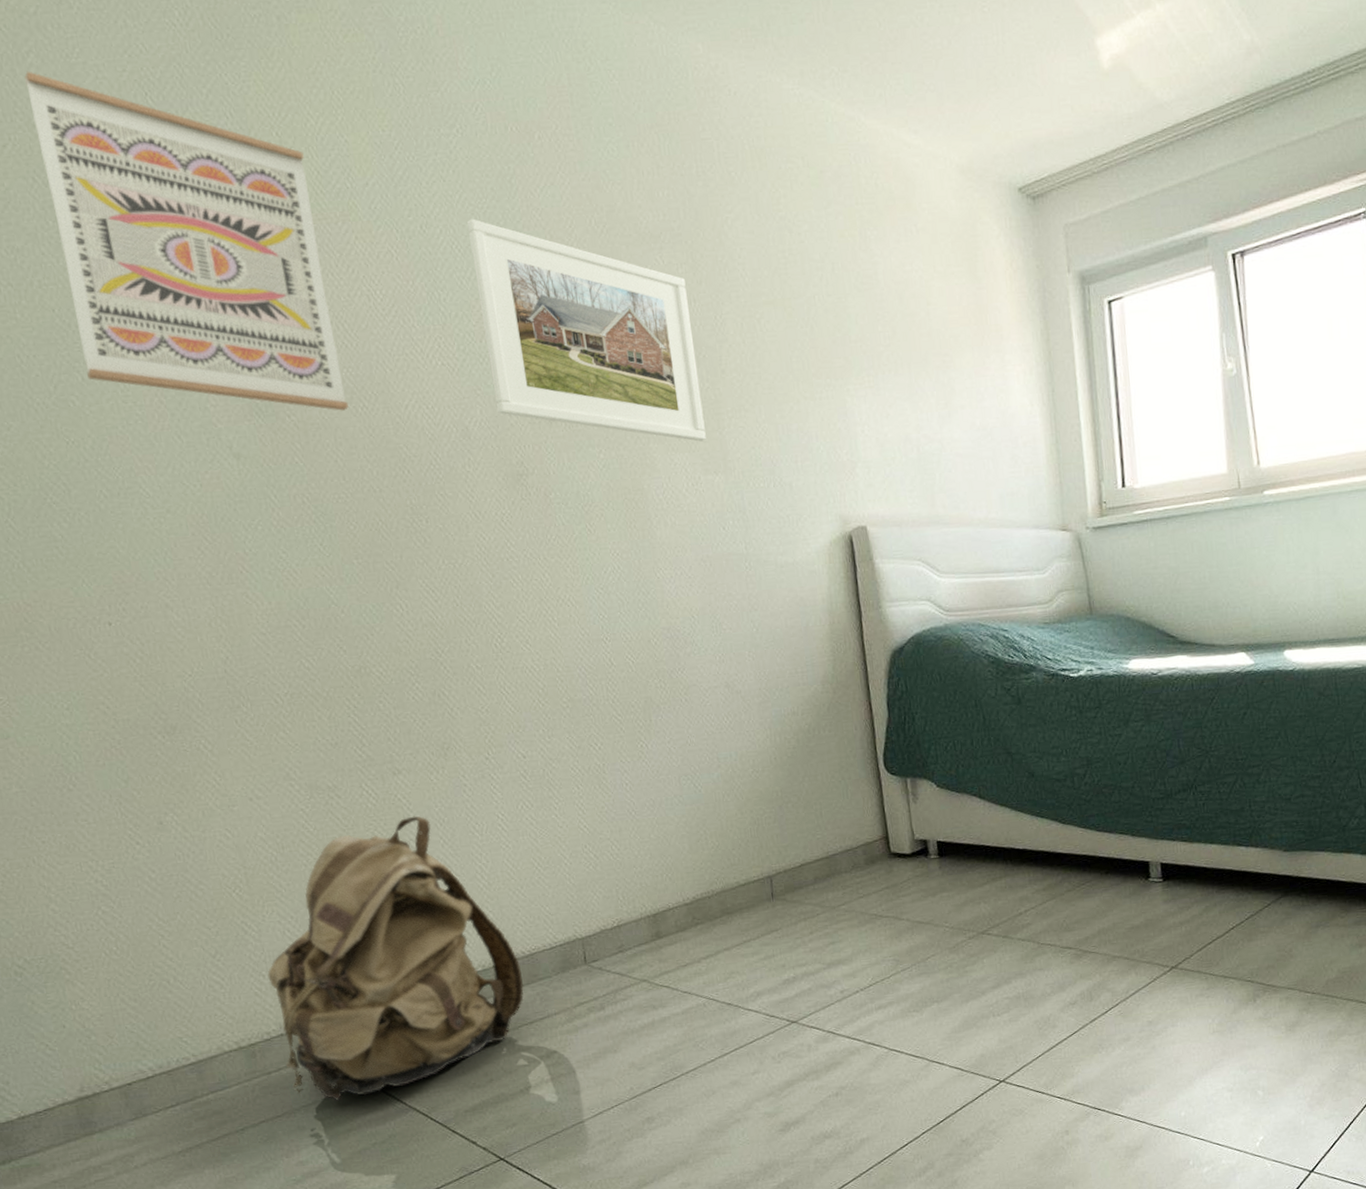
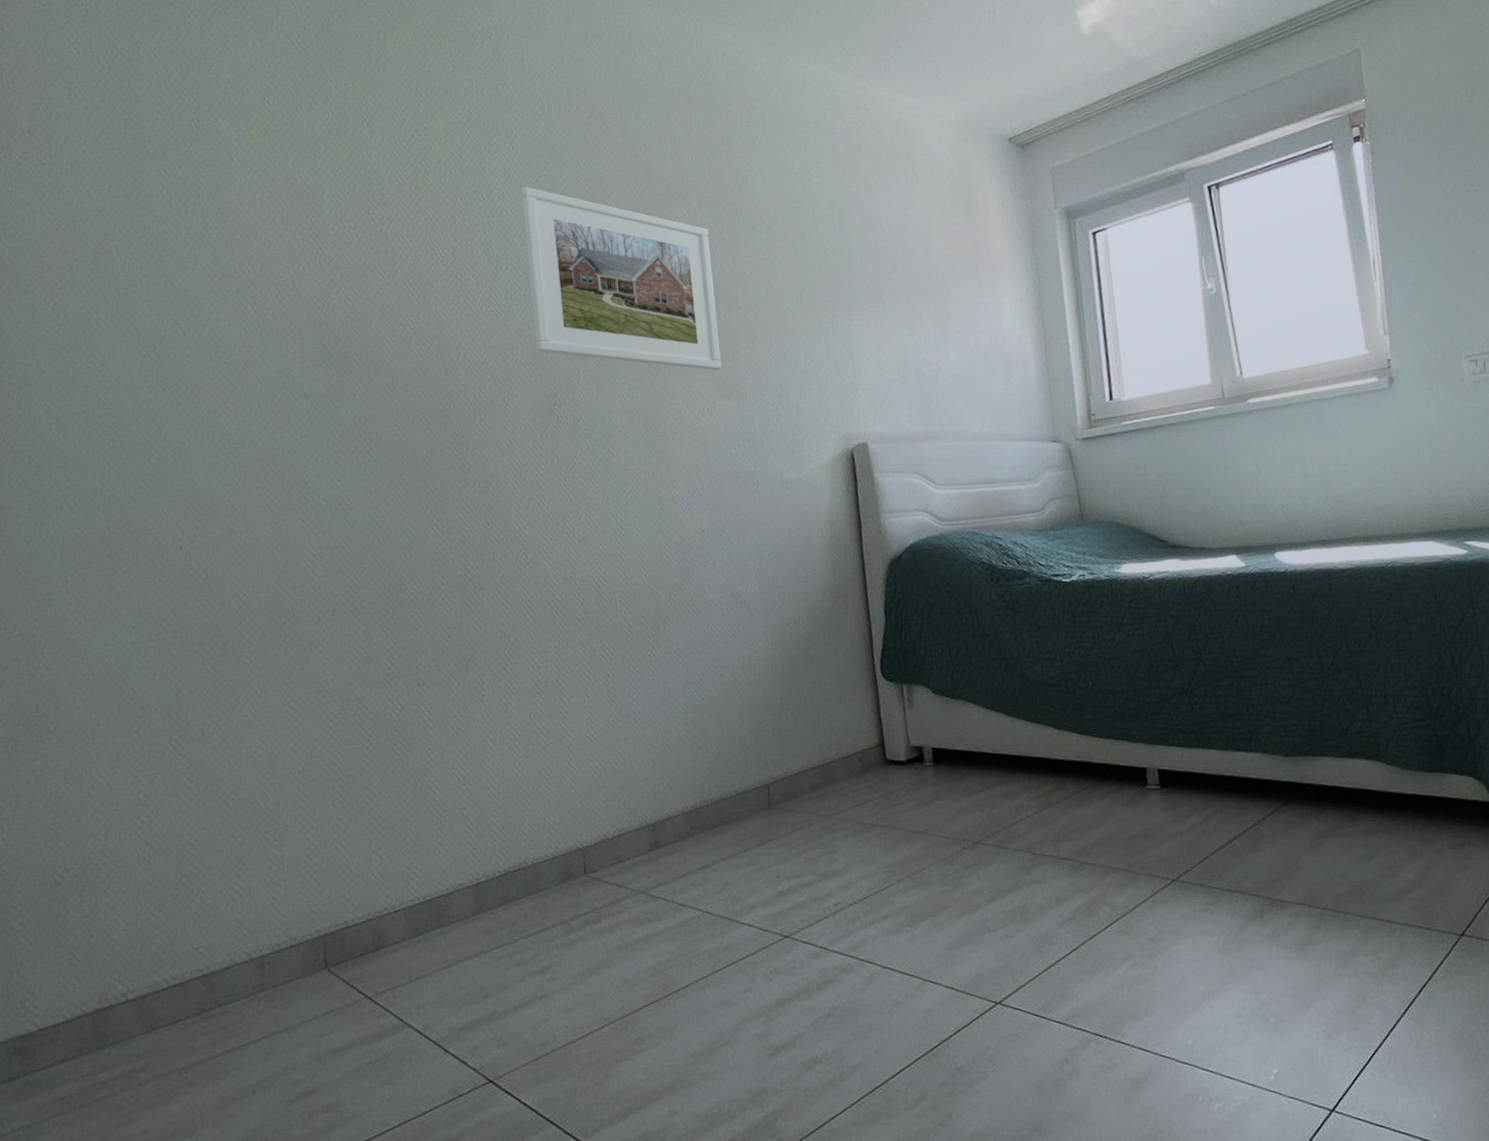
wall art: present [25,71,348,411] -> none [169,86,407,354]
backpack: present [267,816,524,1101] -> none [284,726,525,1016]

